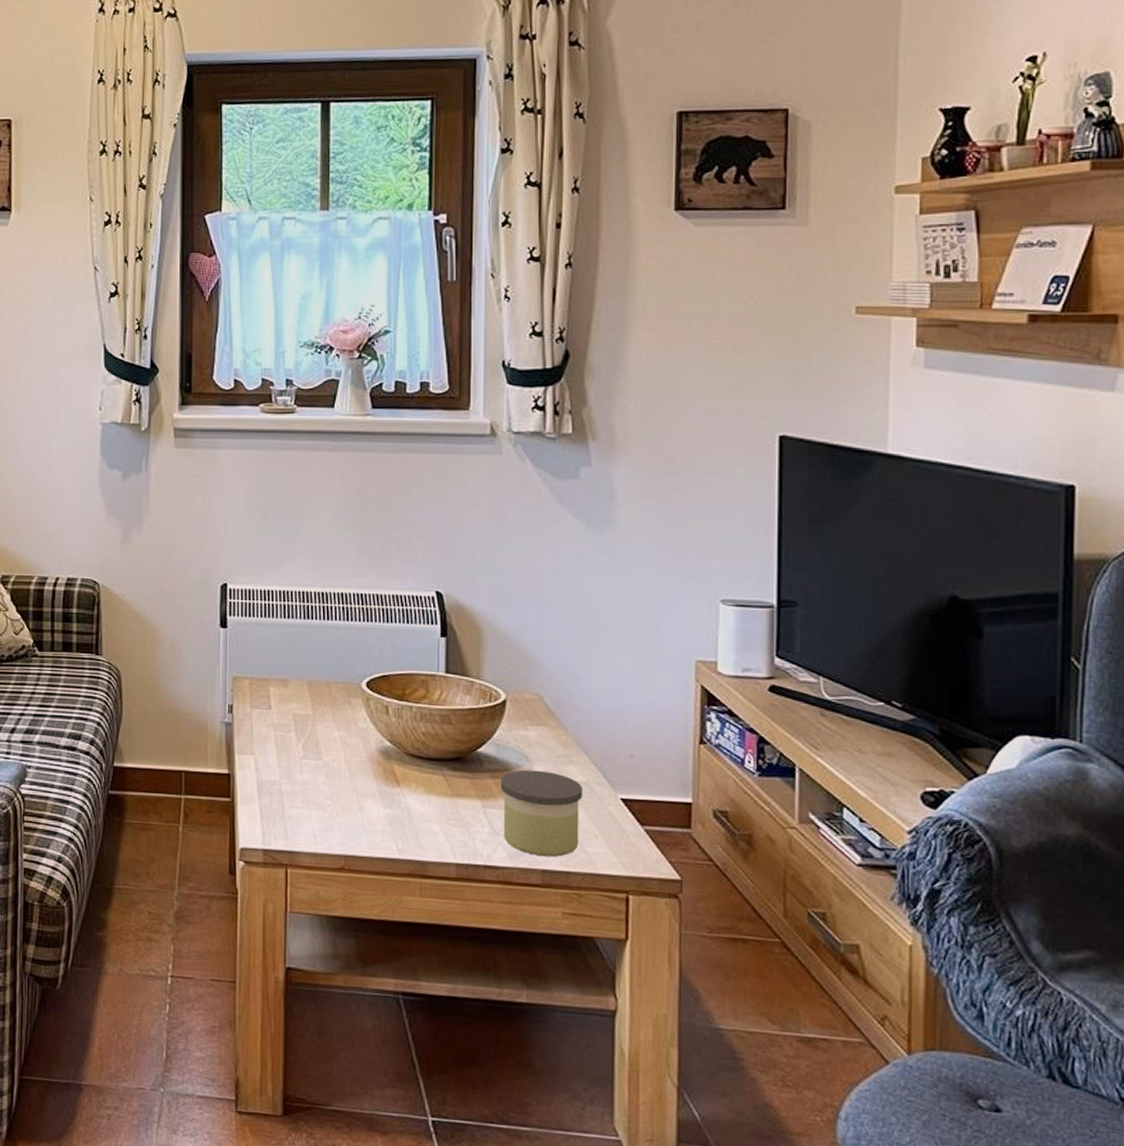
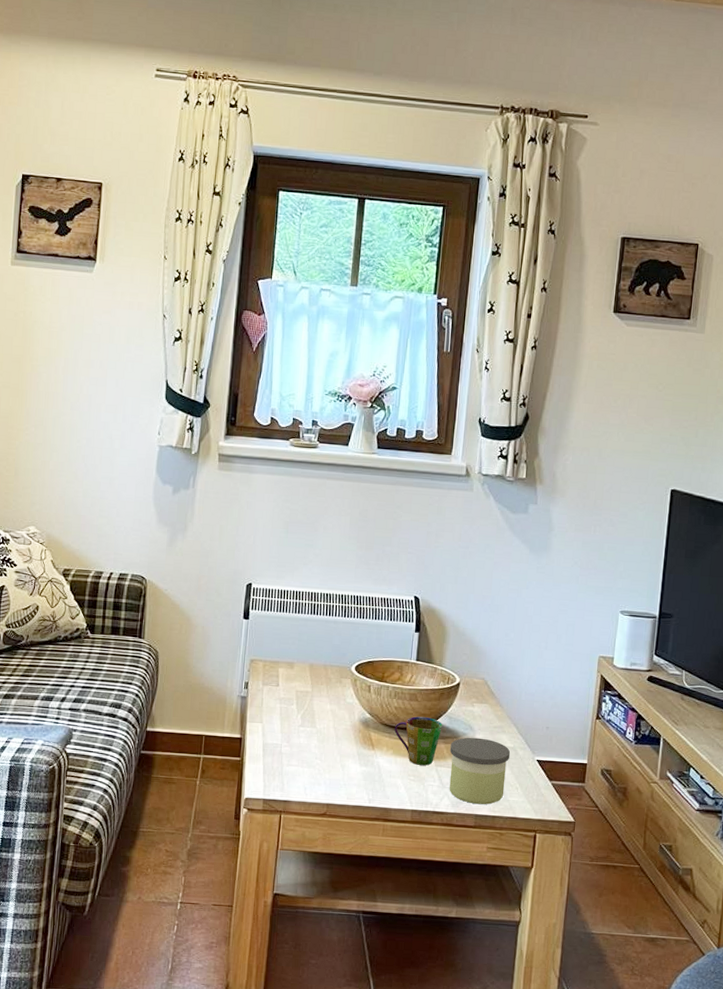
cup: none [424,744,487,807] -> present [394,716,442,766]

